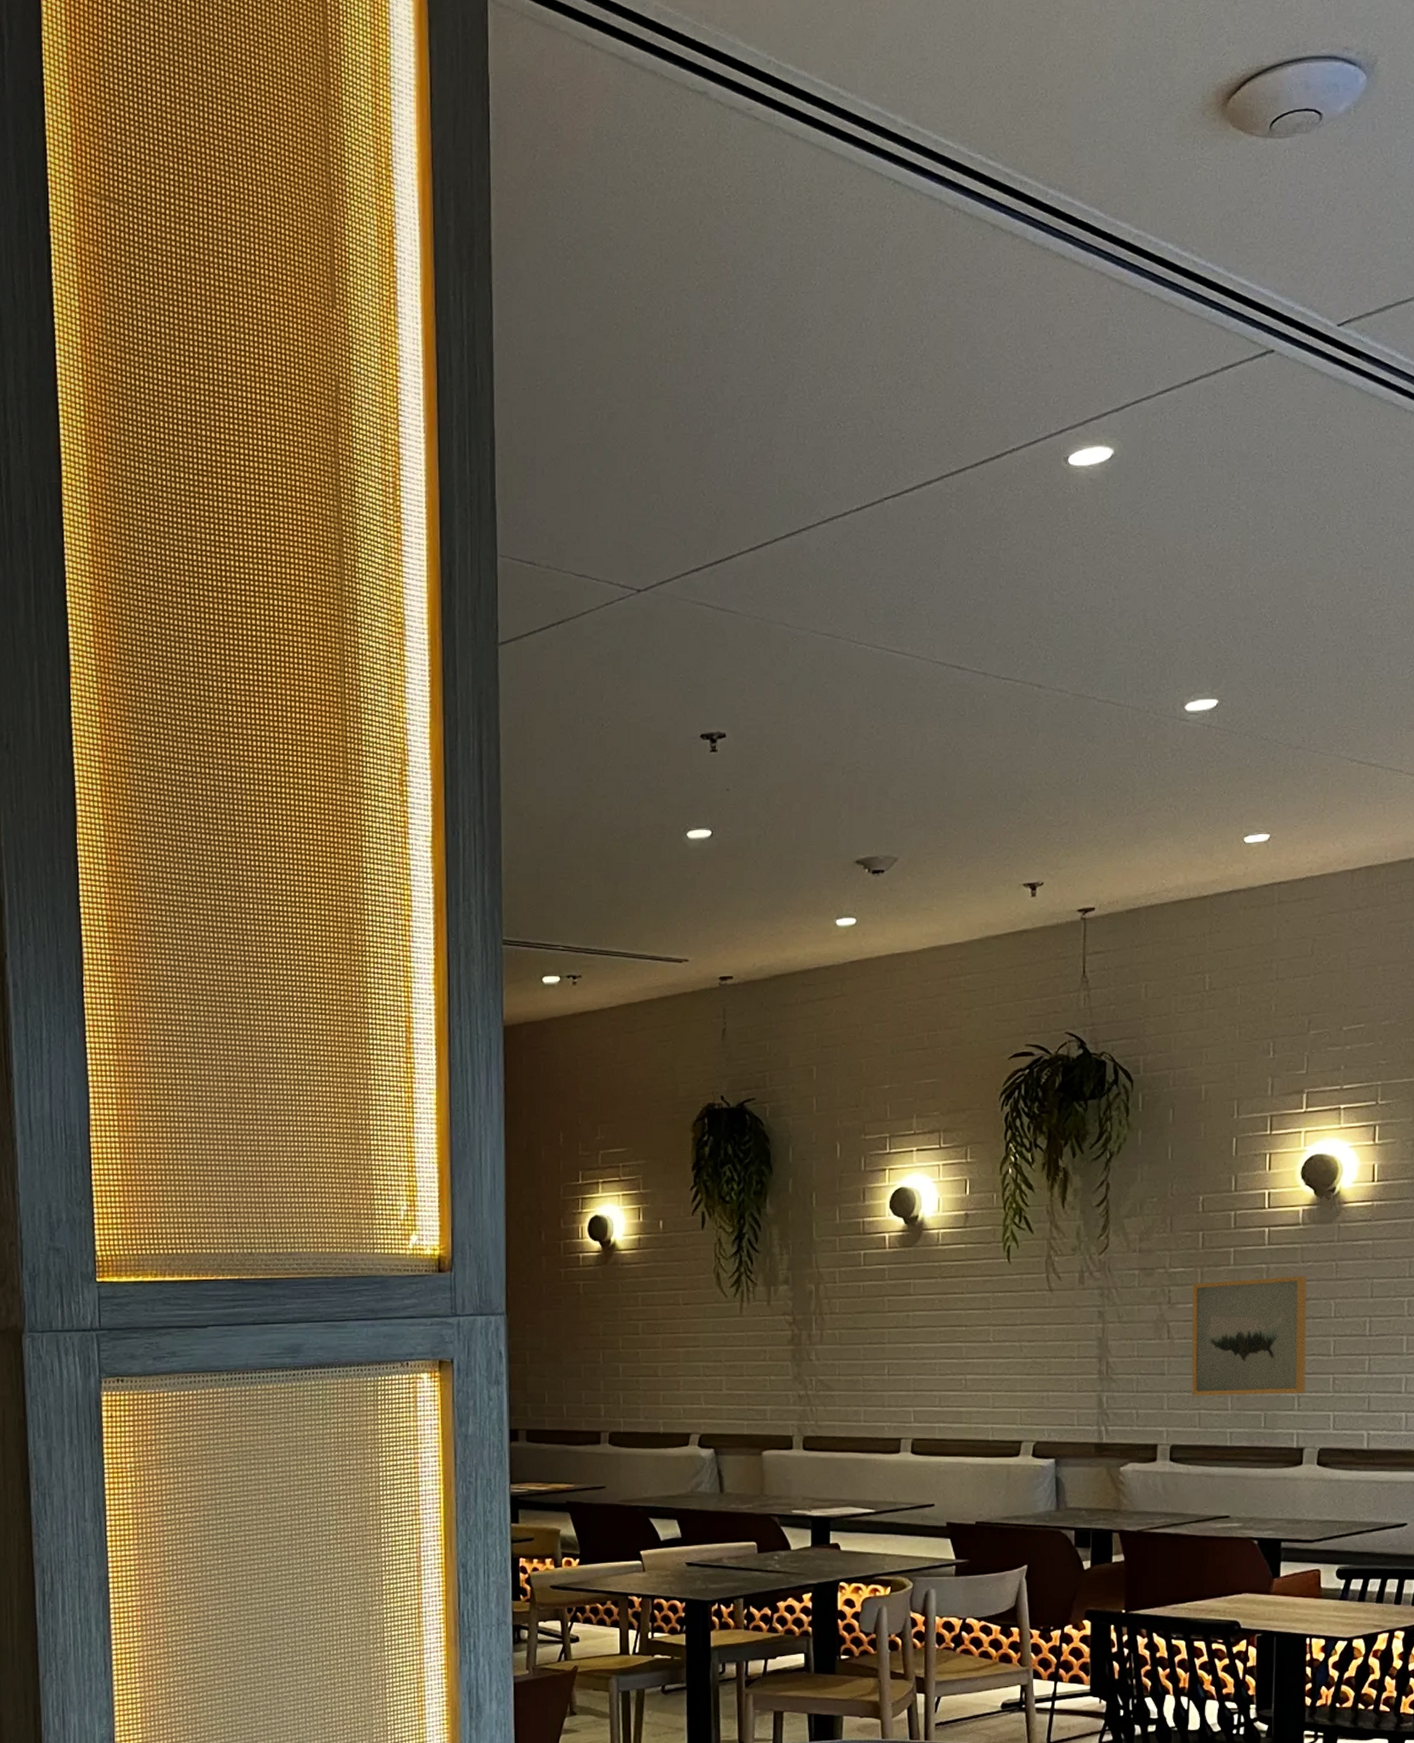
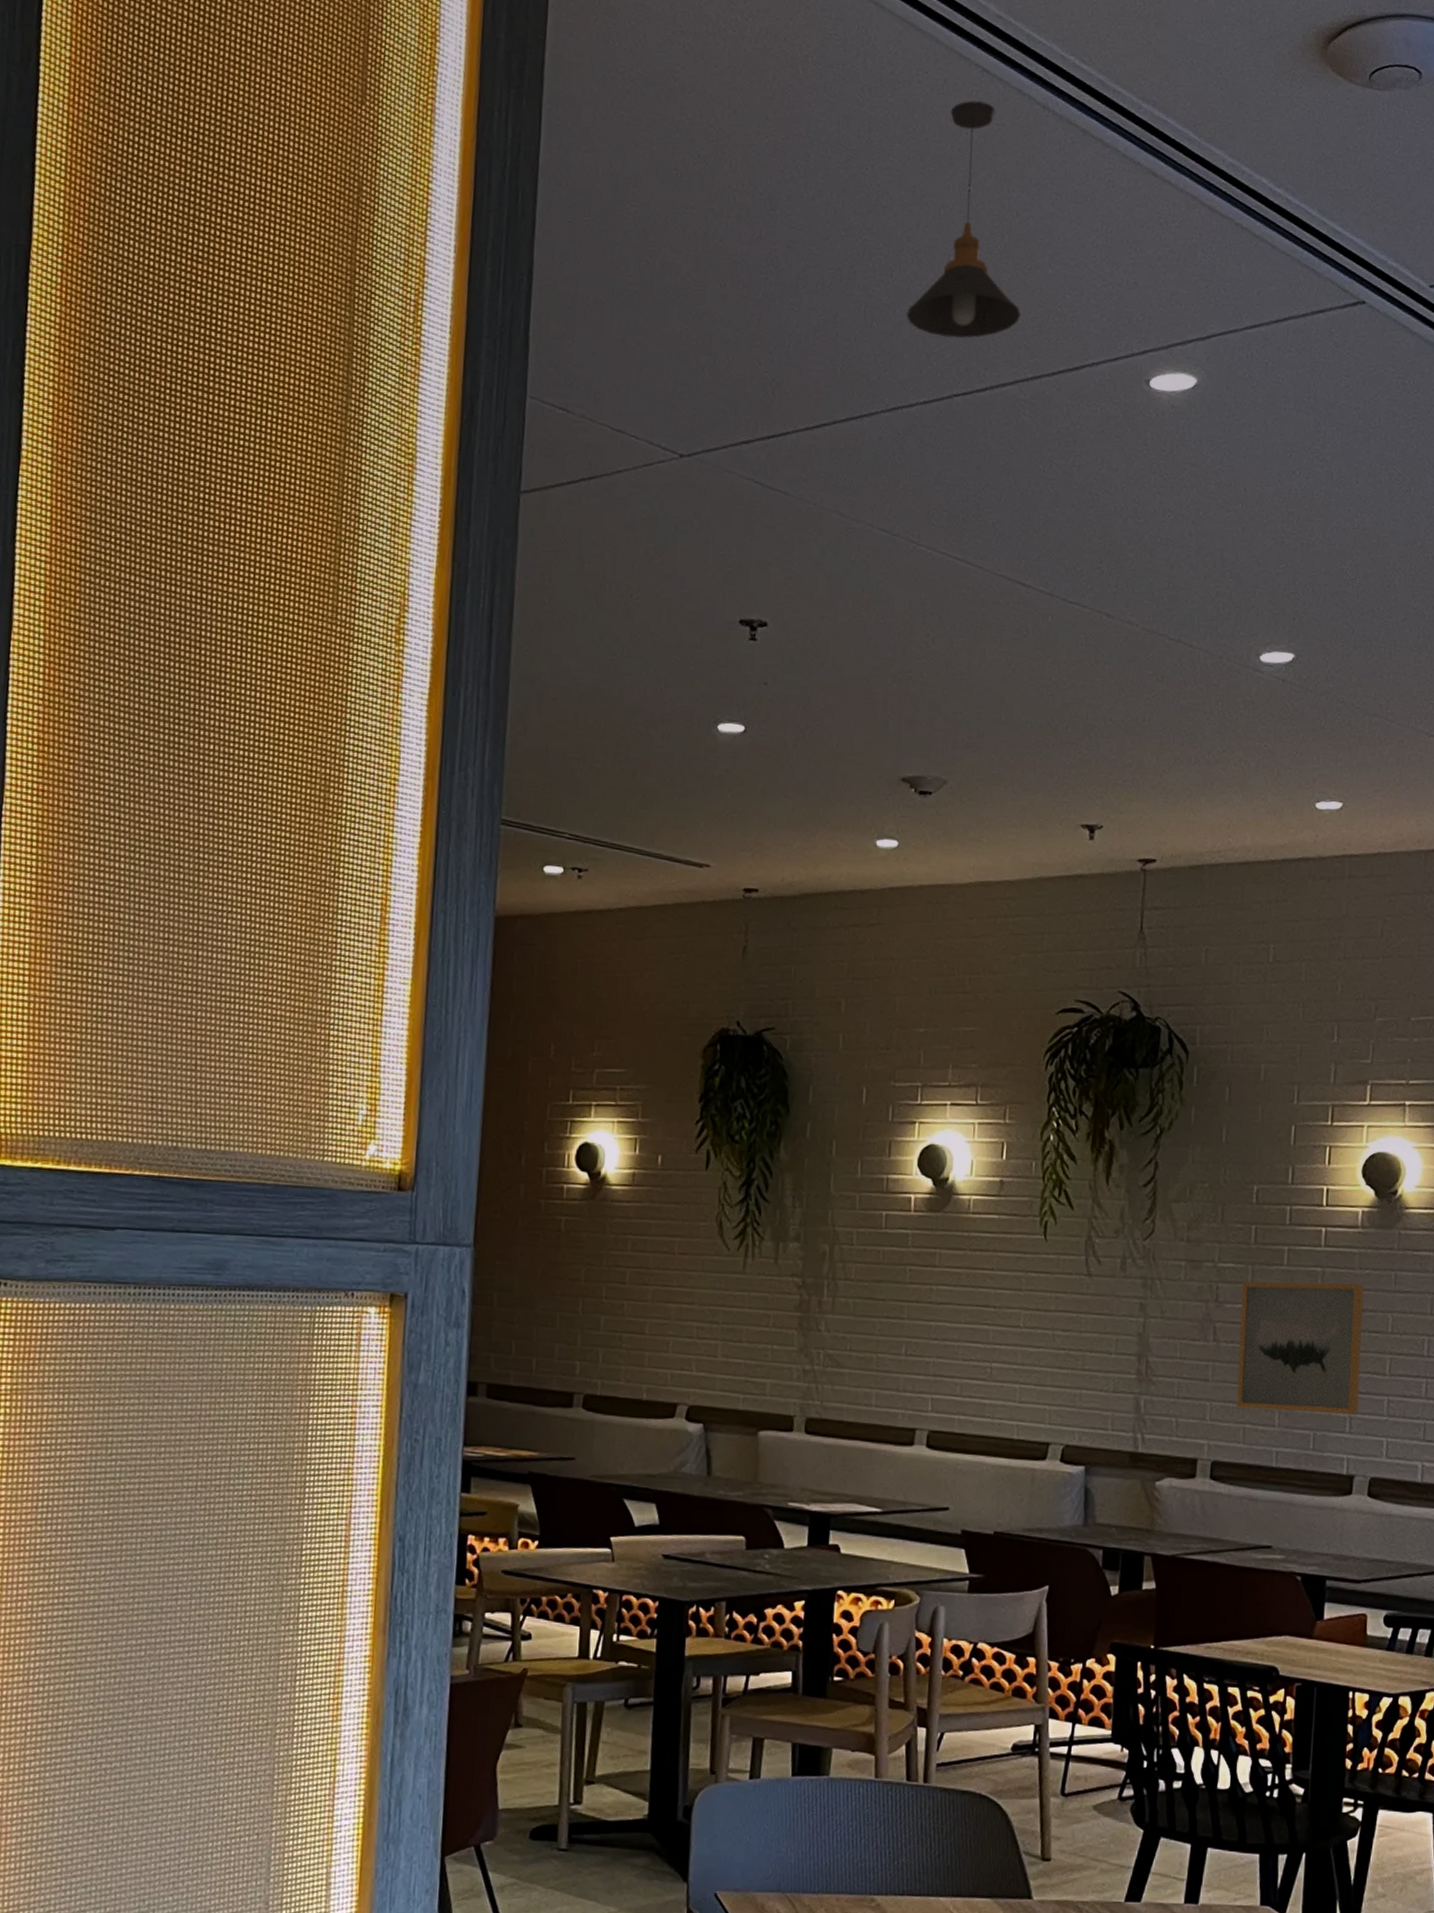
pendant light: none [836,213,943,445] -> present [906,100,1021,339]

